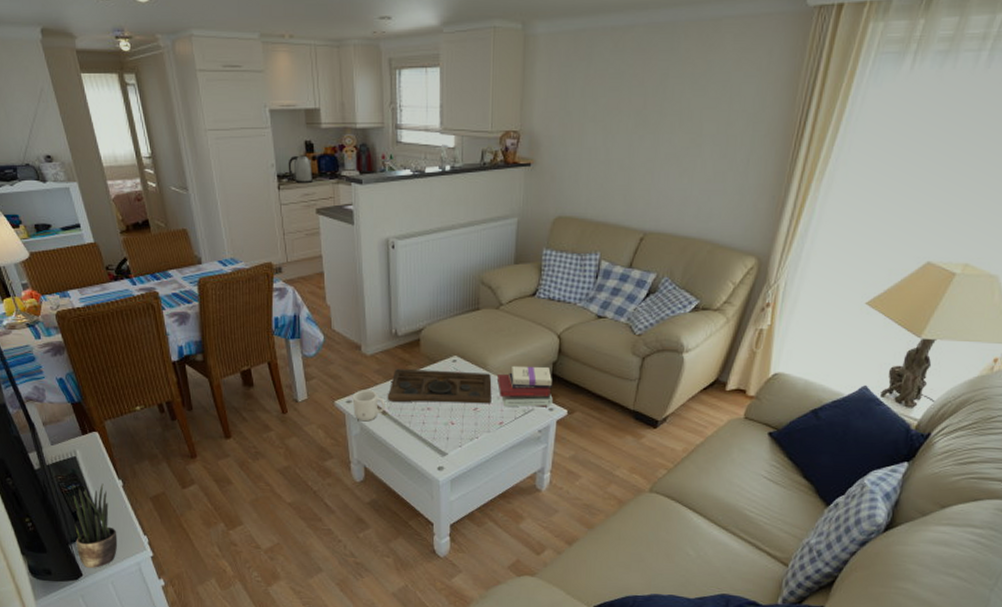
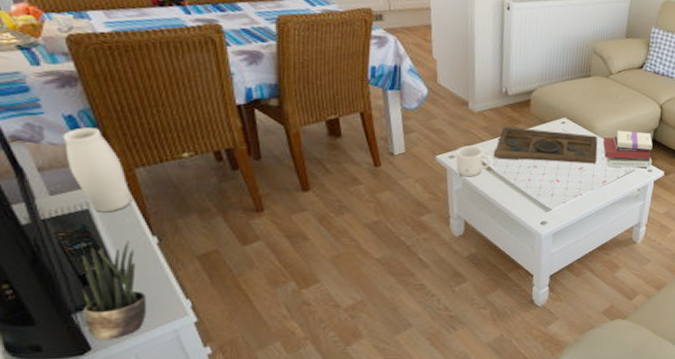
vase: none [57,388,103,459] -> present [62,127,131,213]

